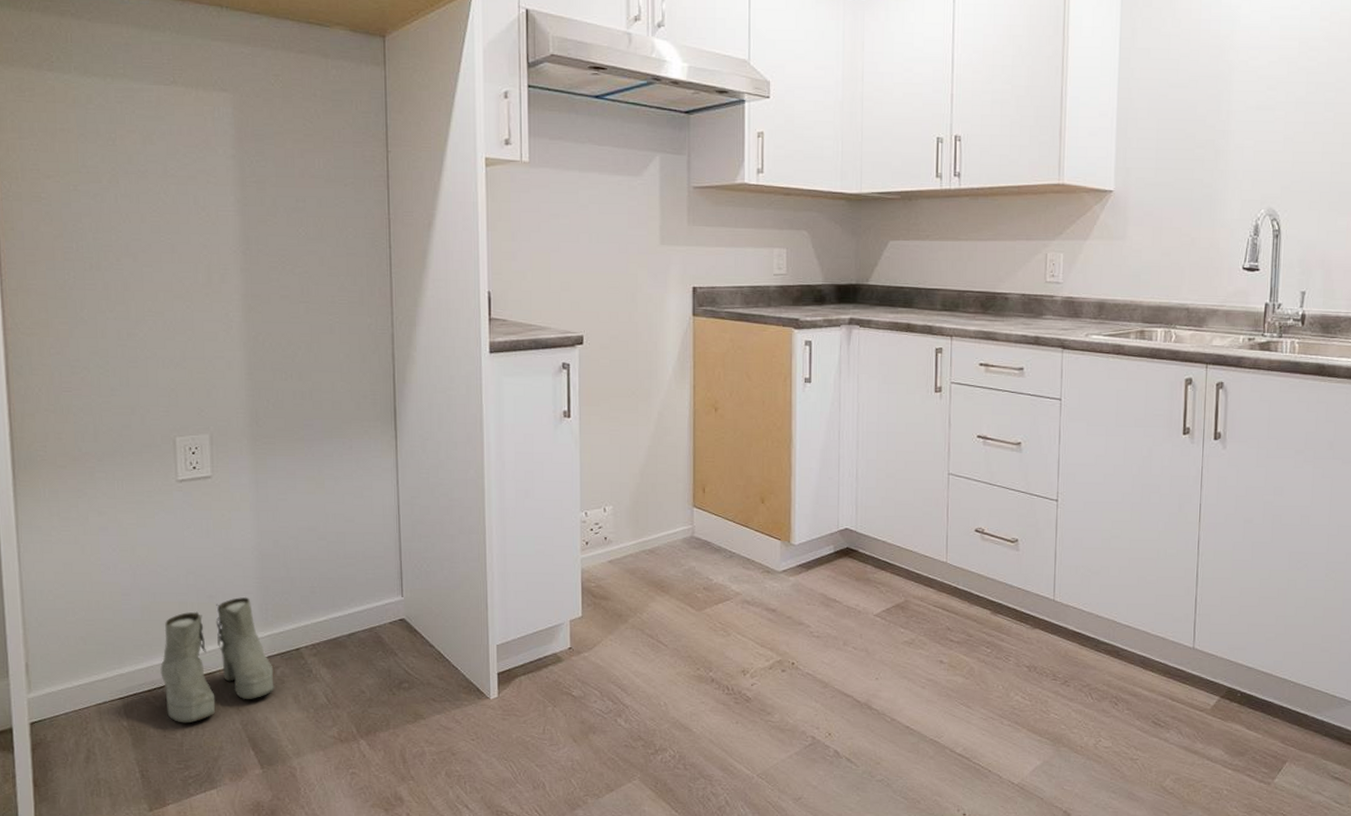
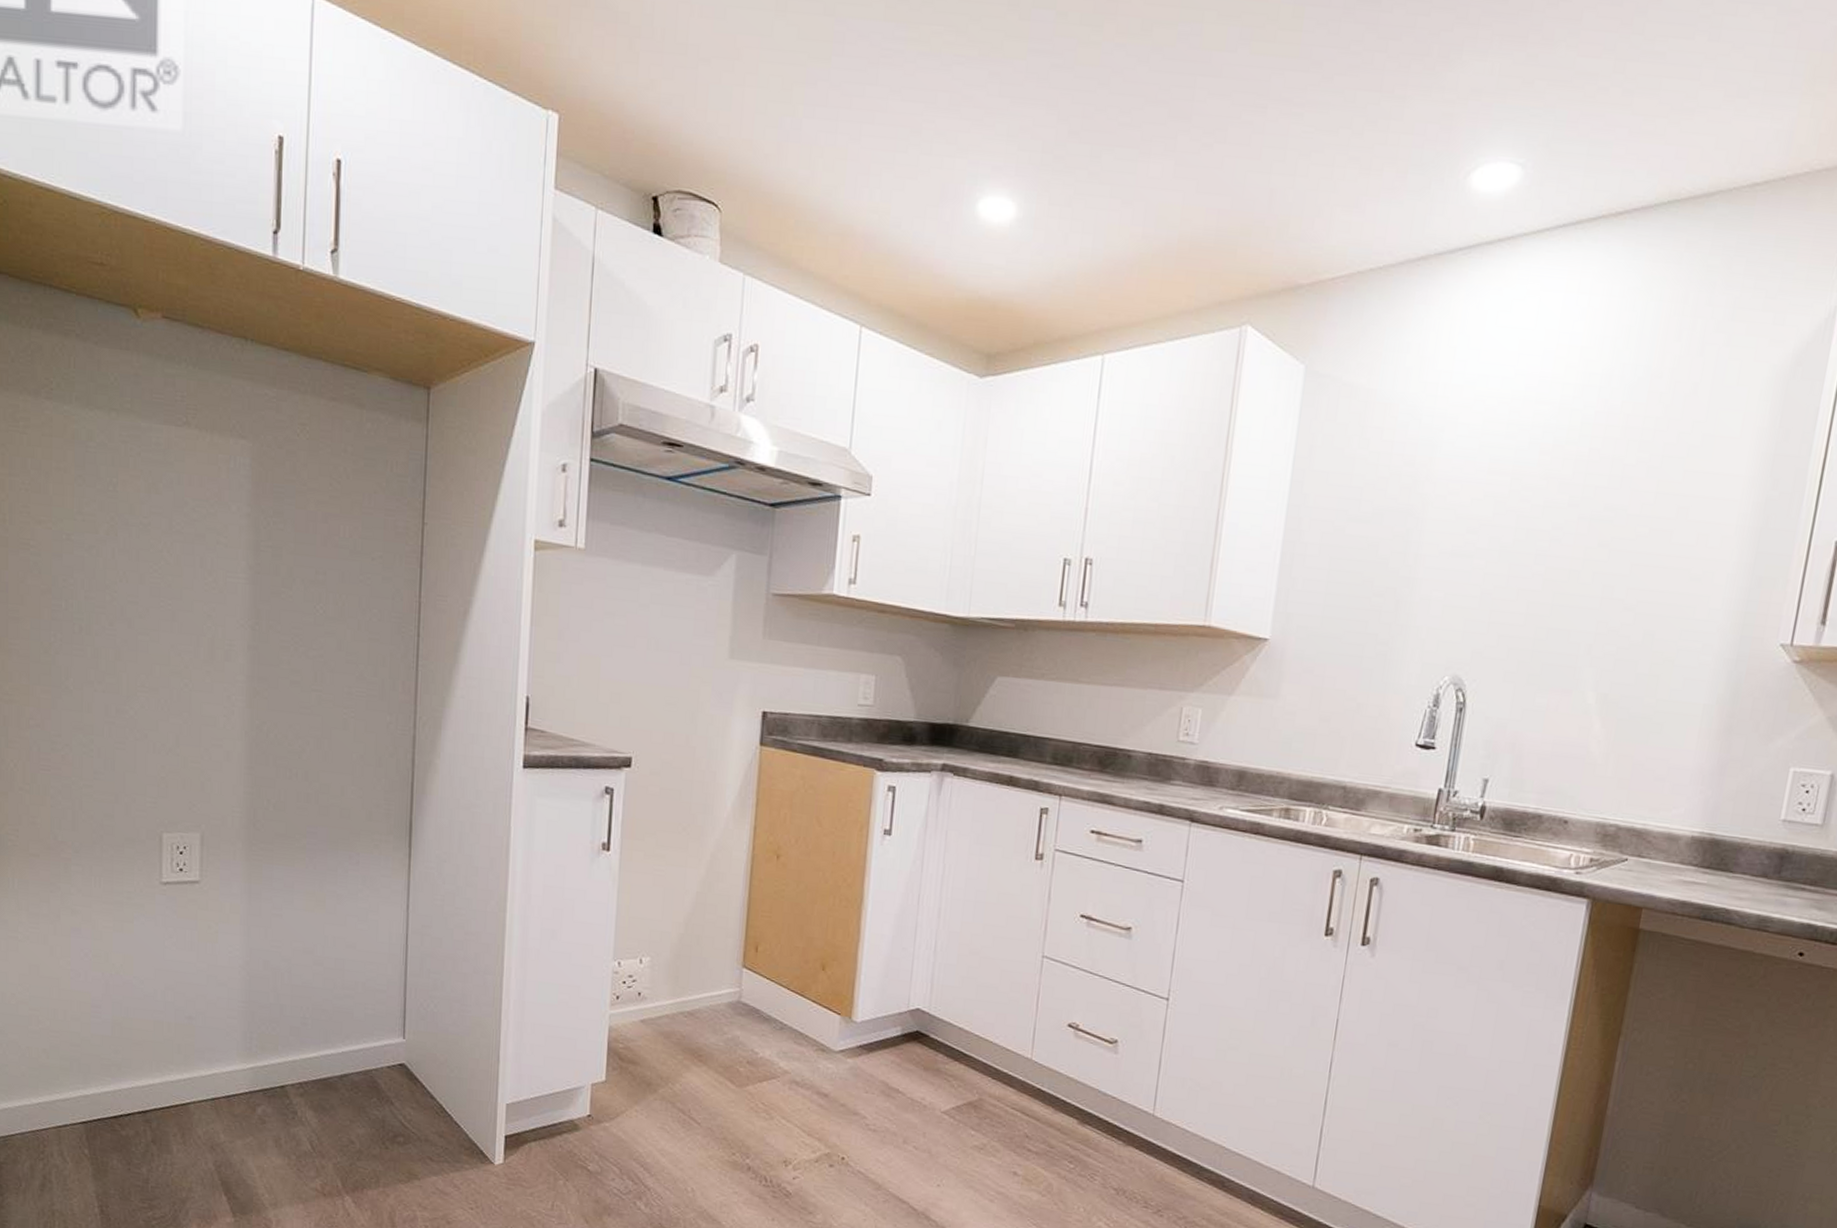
boots: present [160,596,275,724] -> none [129,1021,255,1158]

